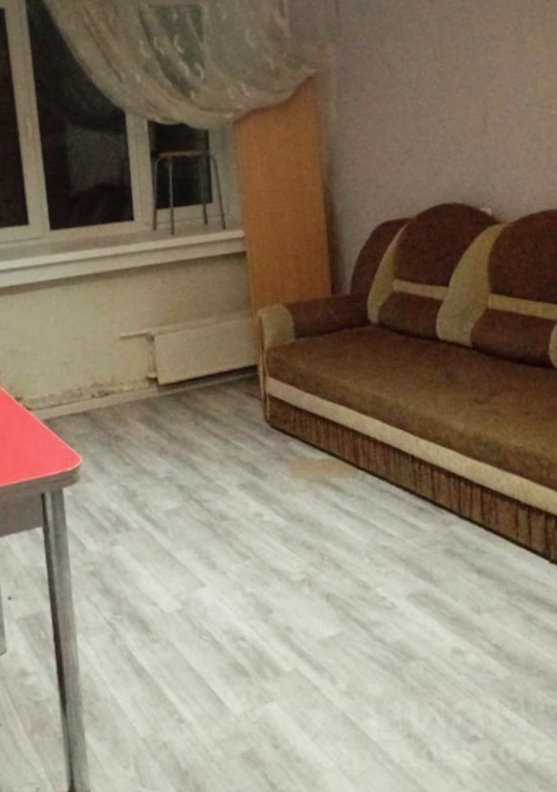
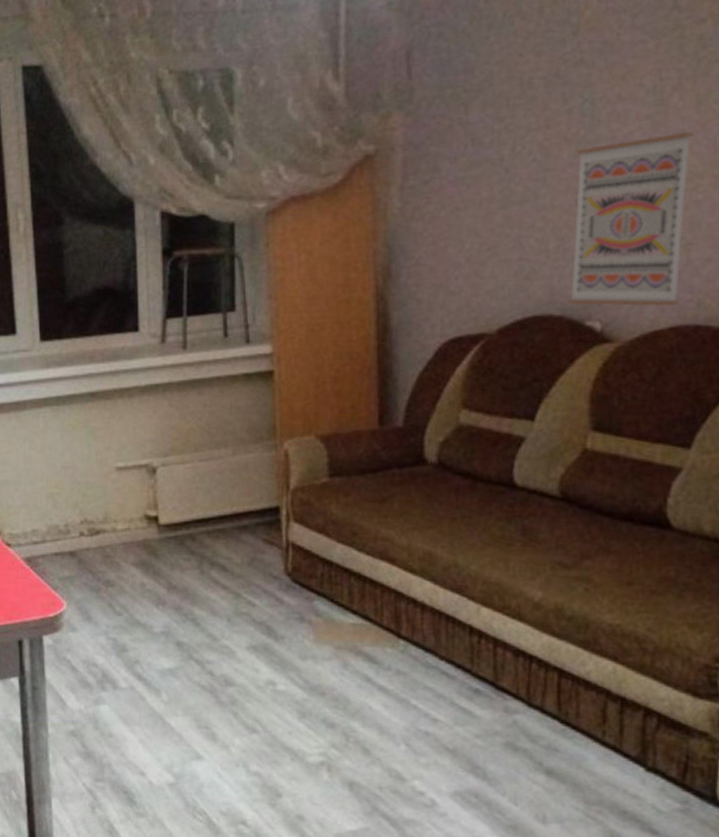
wall art: none [465,63,546,196] -> present [568,132,693,307]

